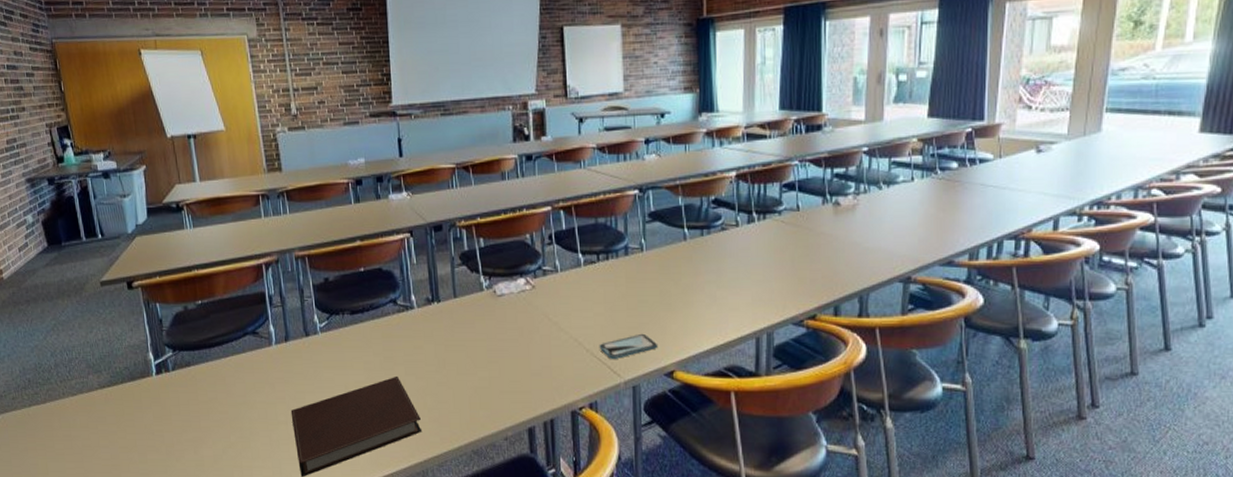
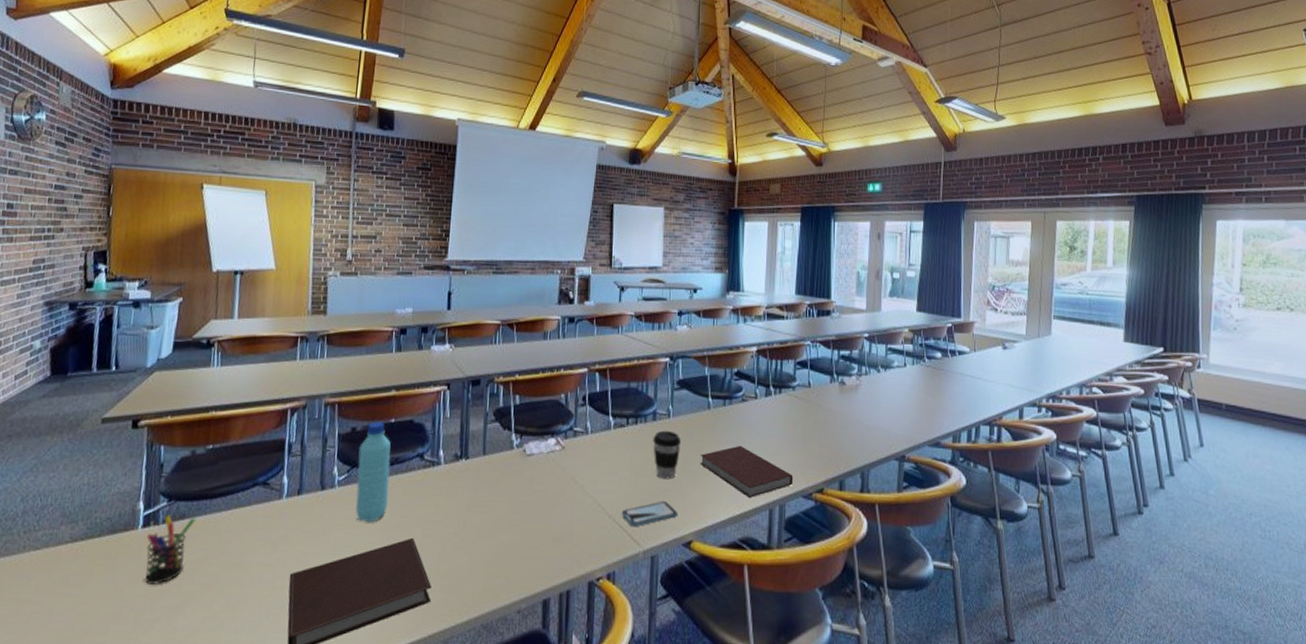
pen holder: none [161,363,201,421] -> present [145,514,196,584]
water bottle: none [334,270,370,364] -> present [356,421,391,523]
coffee cup: none [626,264,658,313] -> present [653,430,682,480]
notebook: none [678,275,782,327] -> present [700,445,794,497]

